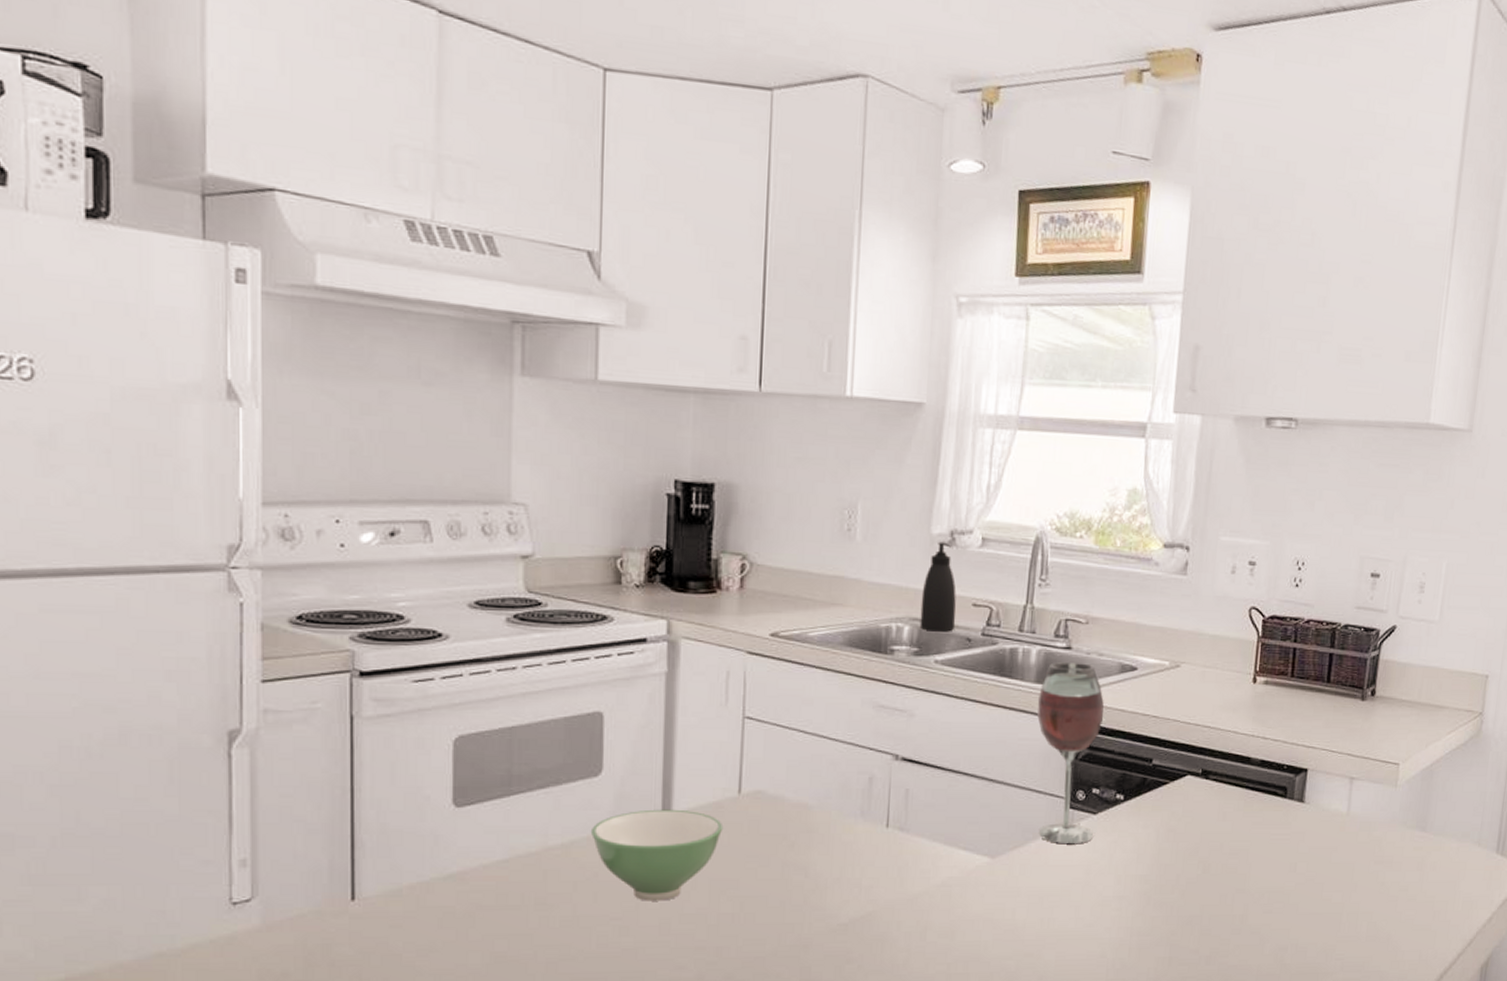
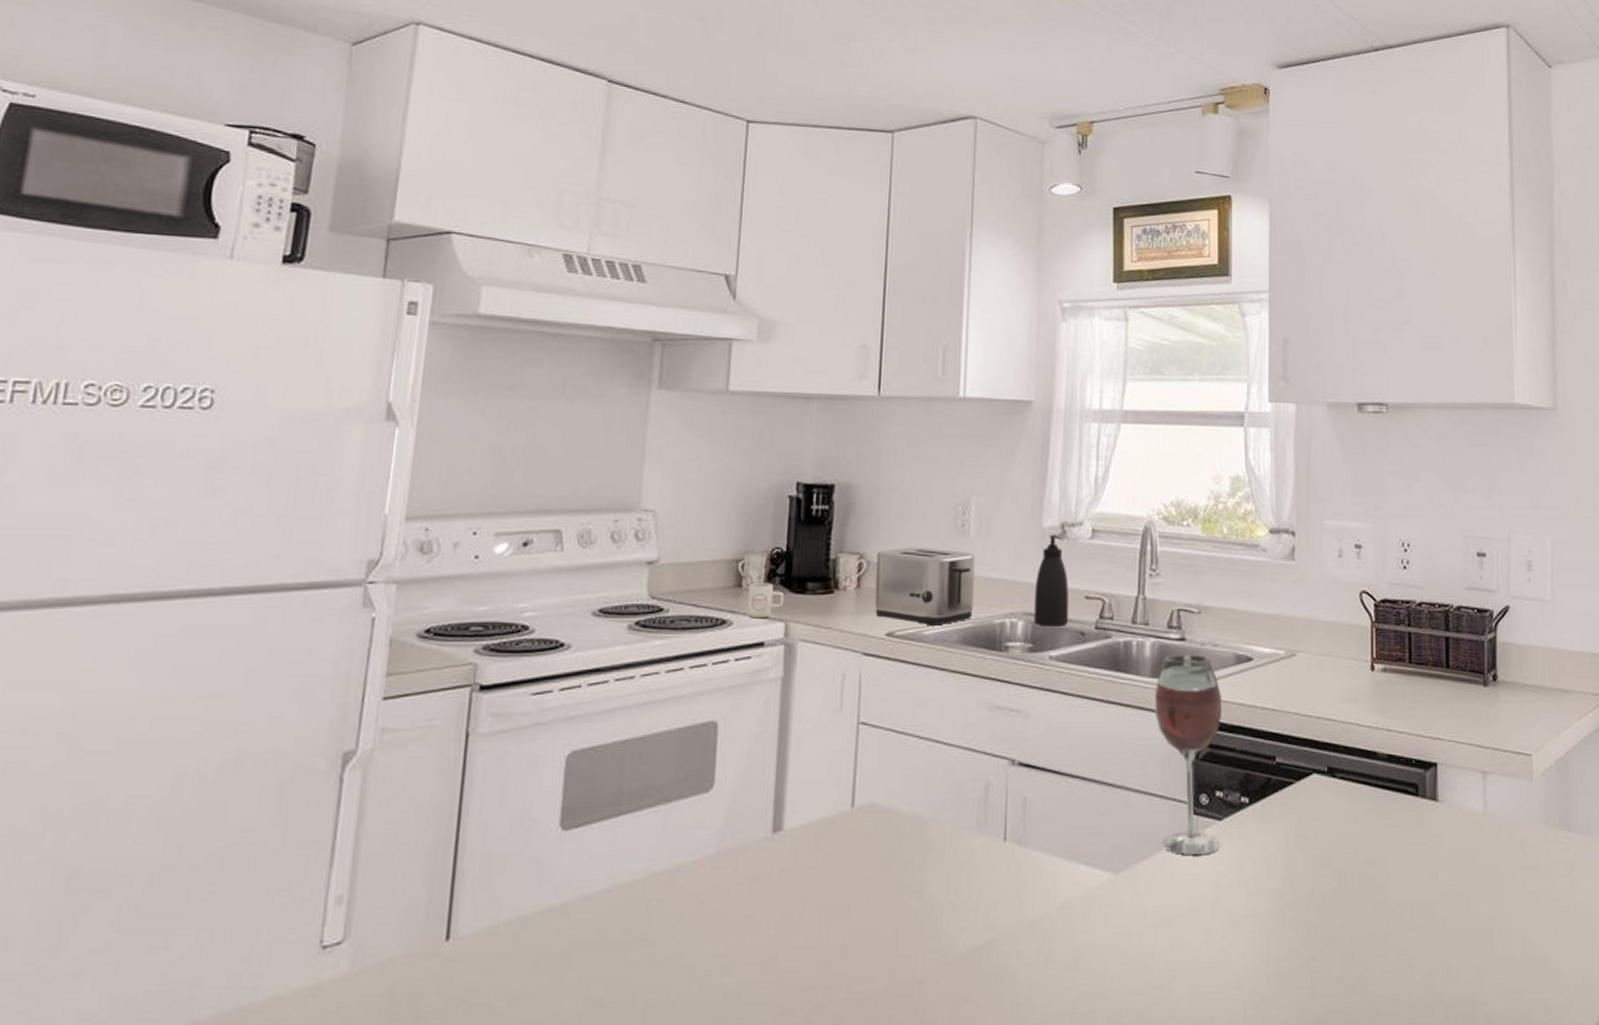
bowl: present [590,809,724,901] -> none [698,826,836,934]
mug: none [627,580,666,616] -> present [746,583,785,619]
toaster: none [758,549,862,628] -> present [874,547,975,626]

